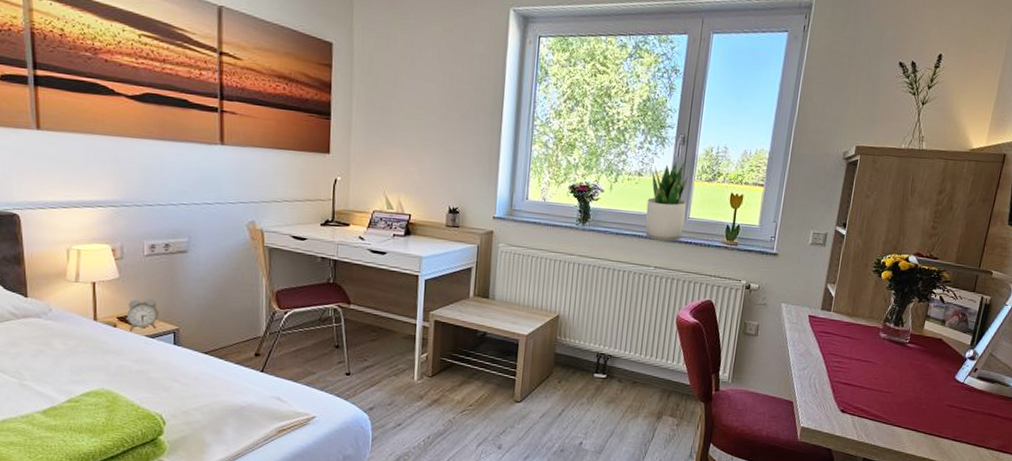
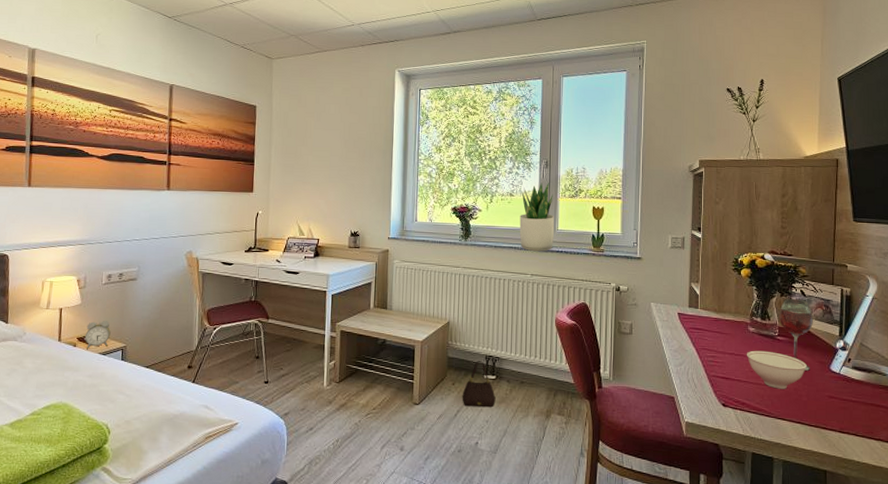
handbag: none [568,358,605,407] -> present [462,361,496,407]
bowl: none [873,357,933,397] -> present [746,350,807,389]
wineglass: none [913,304,949,379] -> present [779,298,814,371]

